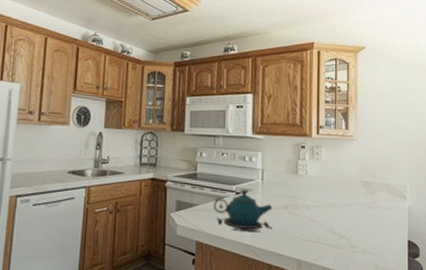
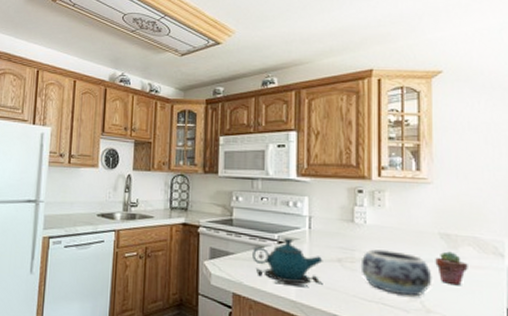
decorative bowl: none [302,196,356,235] -> present [360,249,432,297]
potted succulent: none [358,196,382,224] -> present [435,251,468,286]

